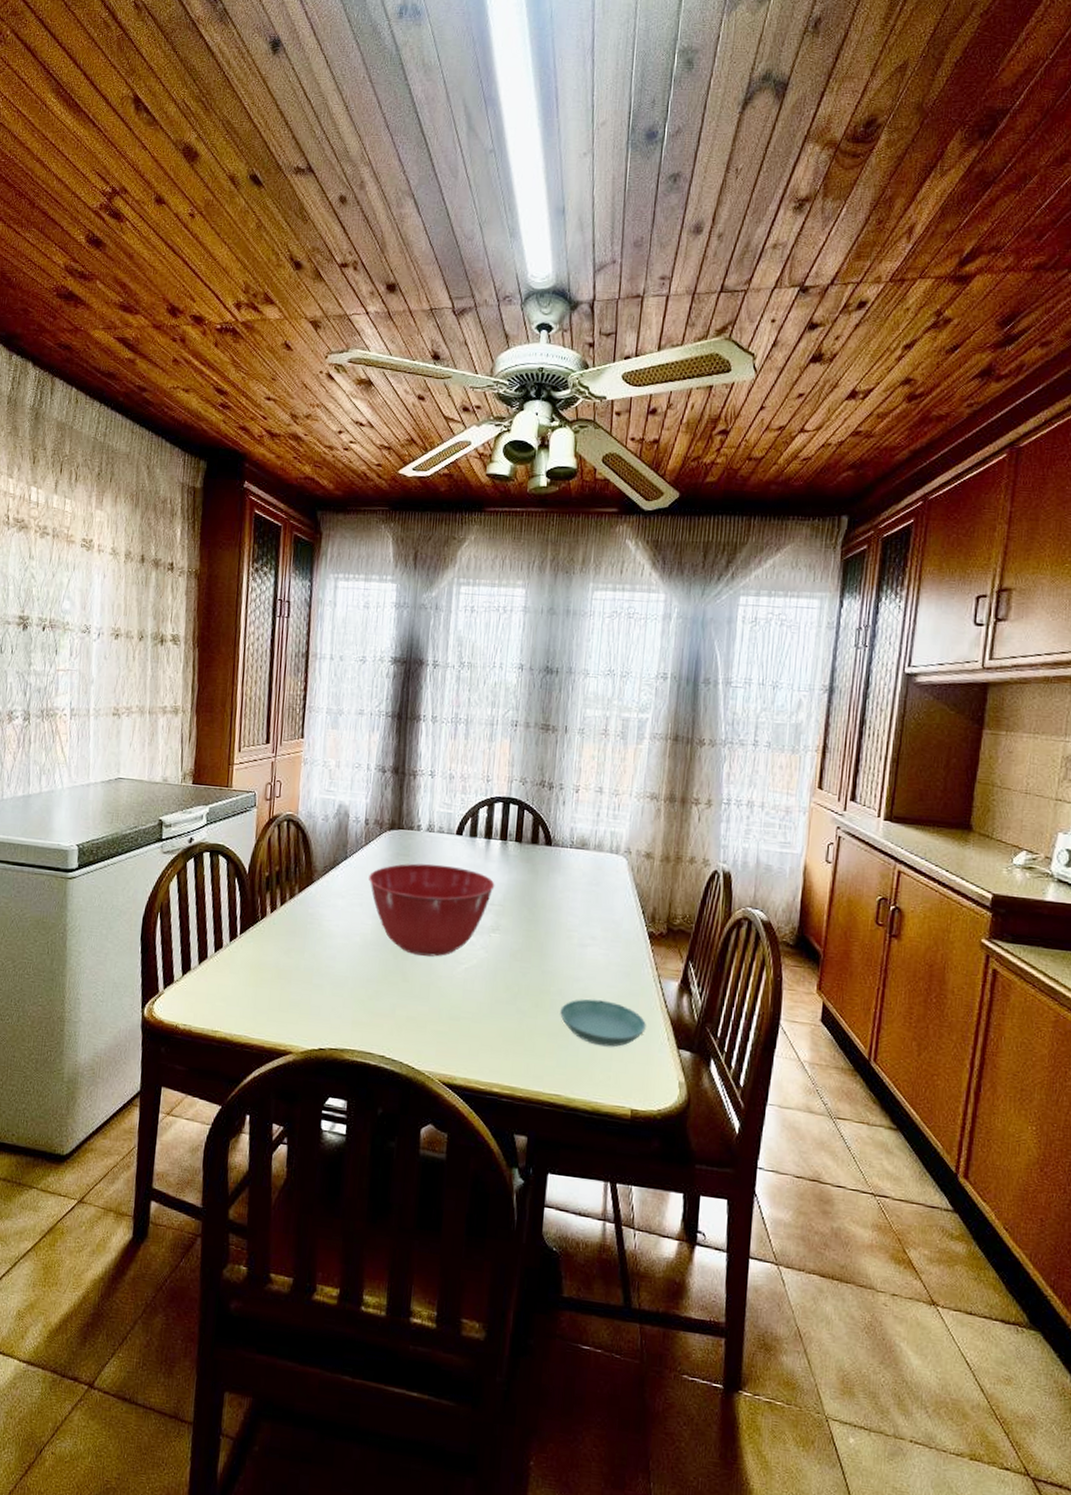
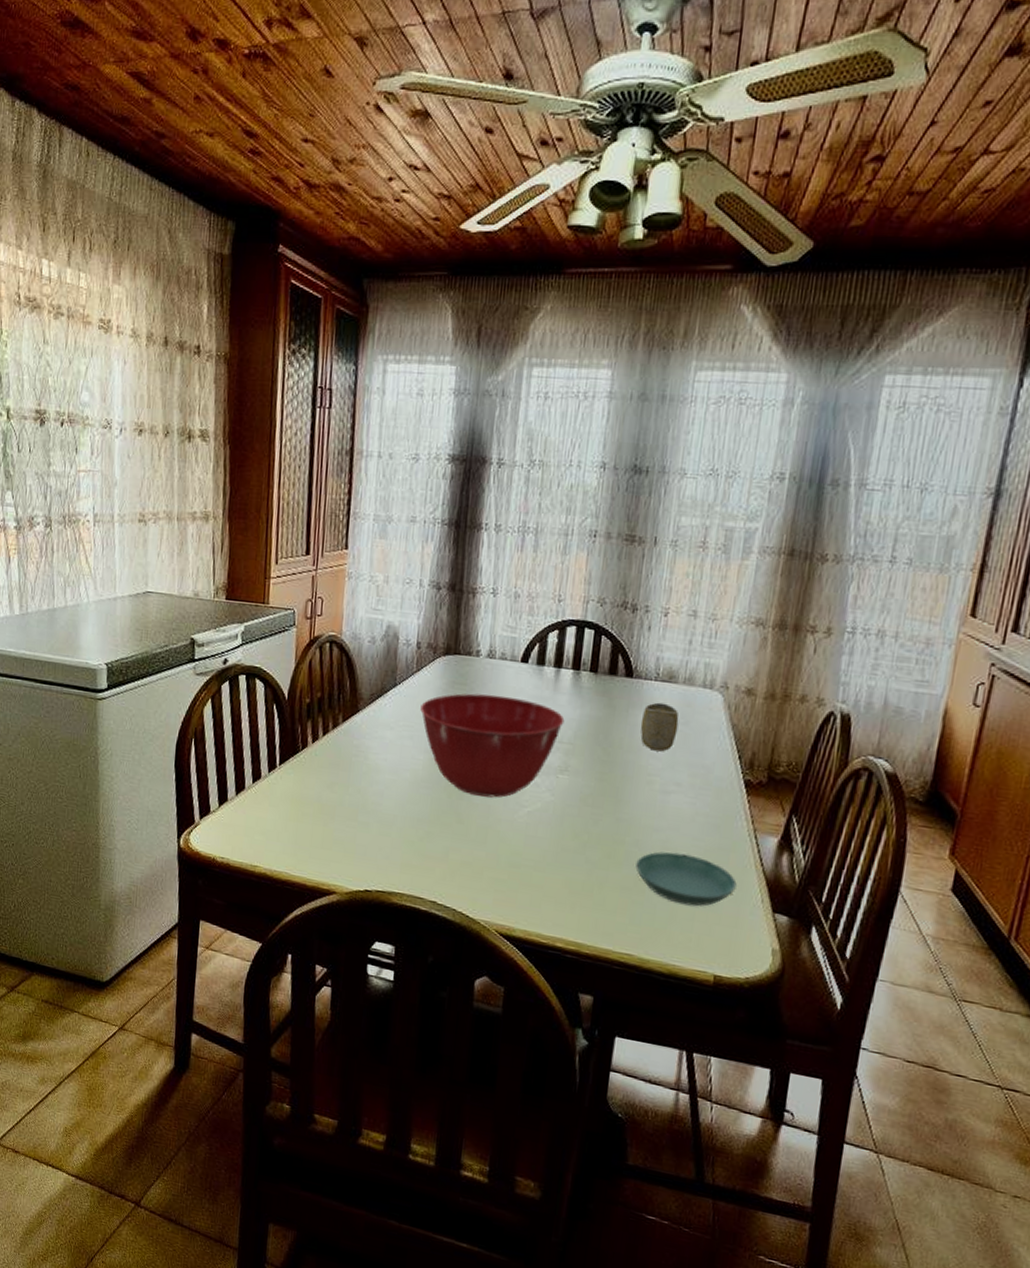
cup: none [559,866,592,910] -> present [640,702,679,752]

